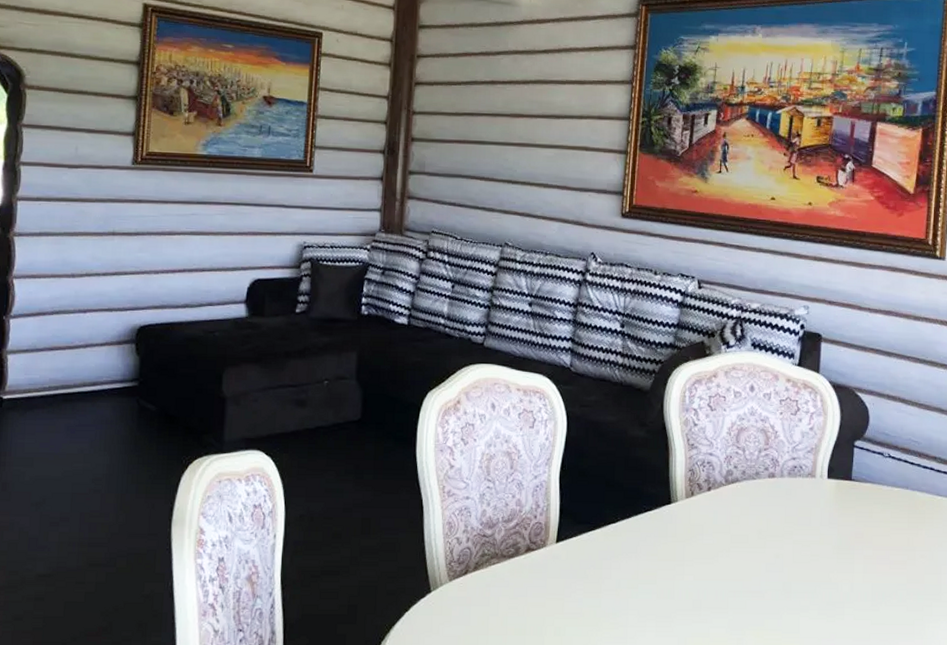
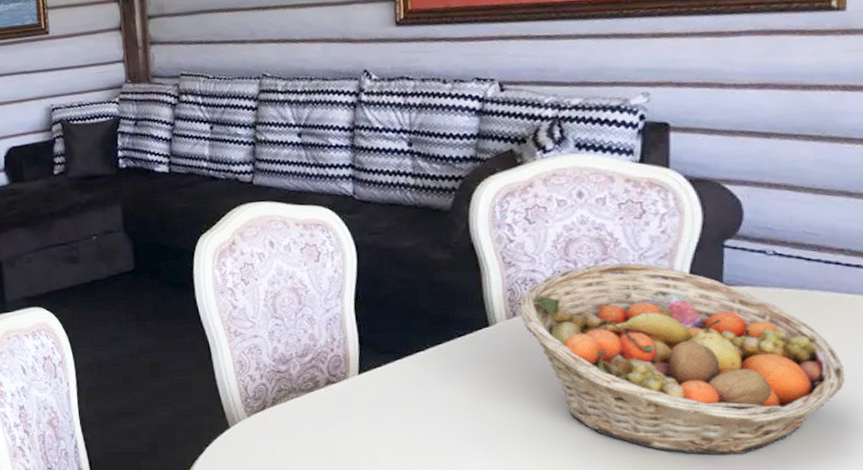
fruit basket: none [697,453,933,637] -> present [519,262,845,456]

